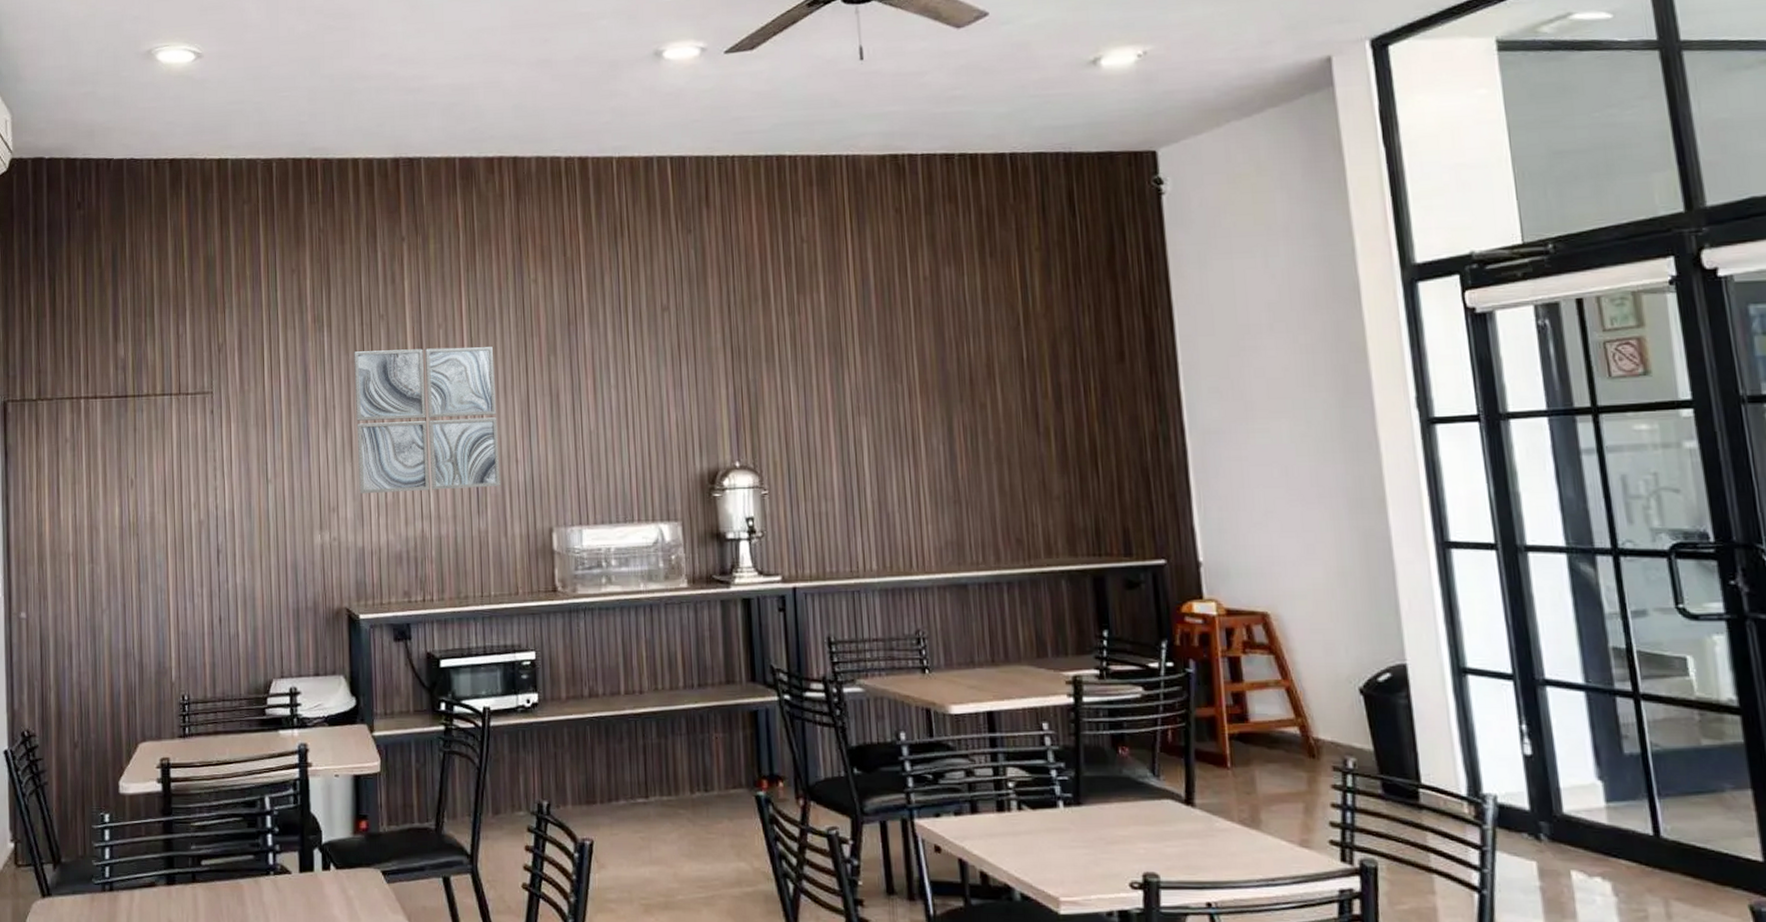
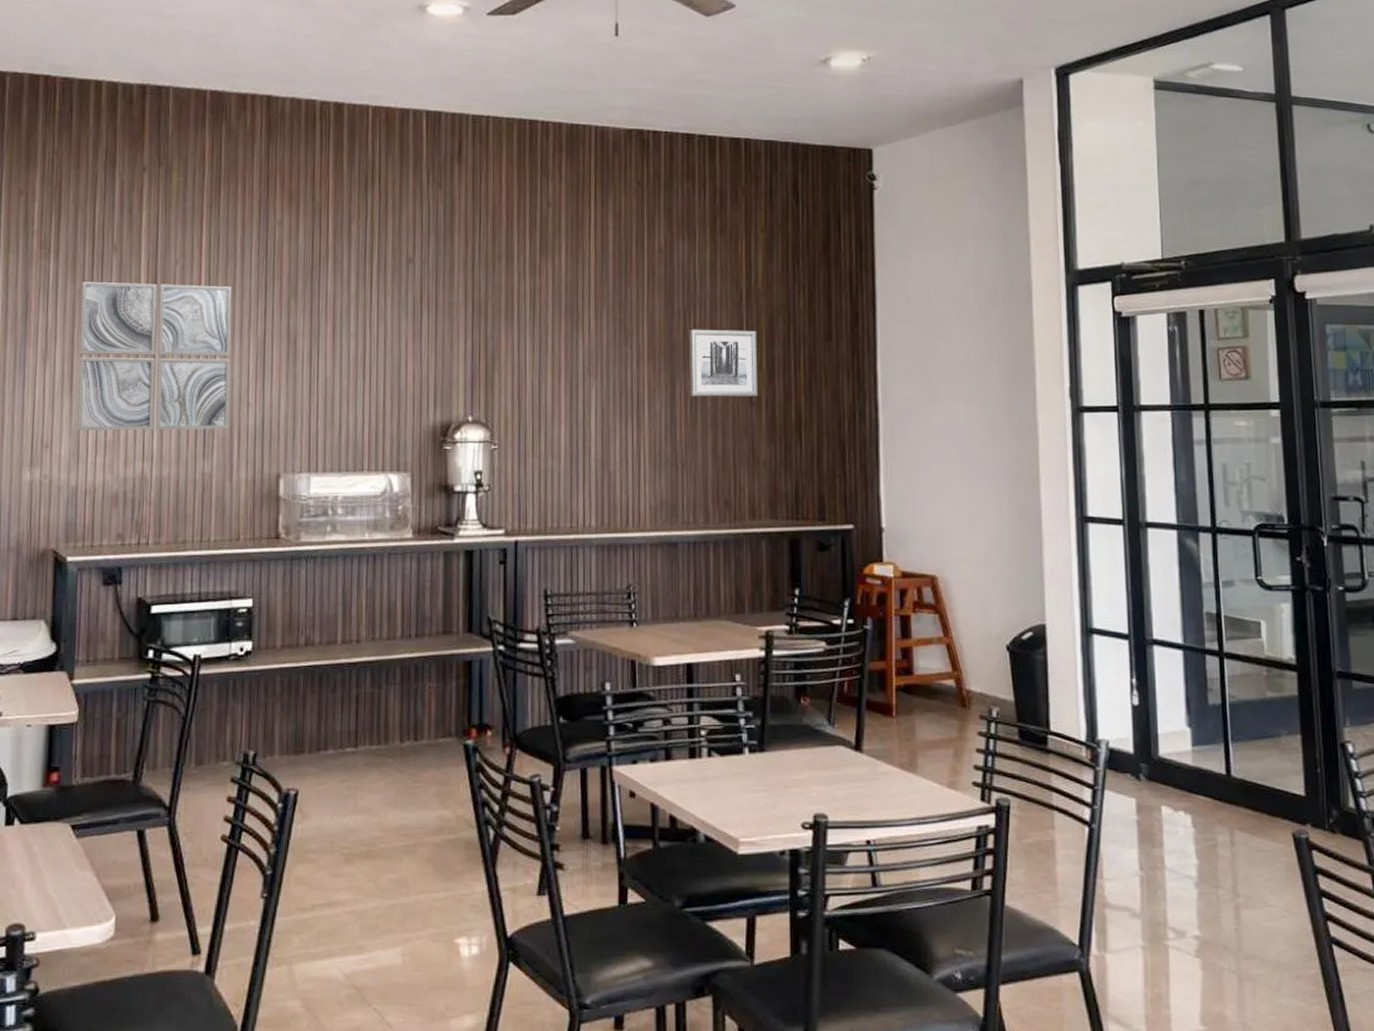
wall art: none [963,356,1045,430] -> present [689,329,758,397]

